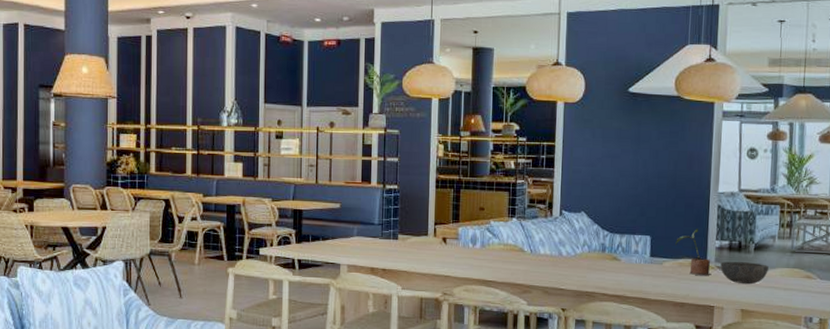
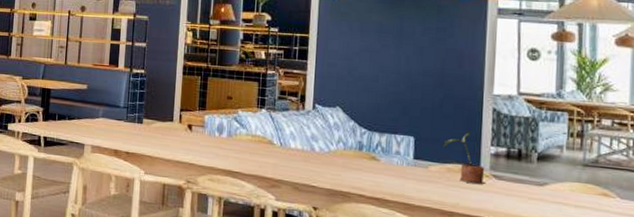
bowl: present [720,261,769,285] -> none [496,170,555,198]

